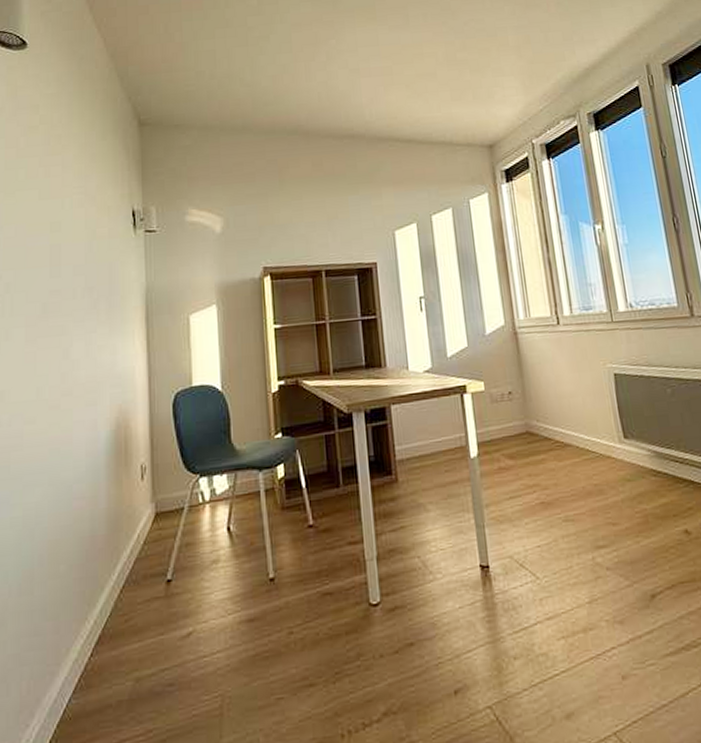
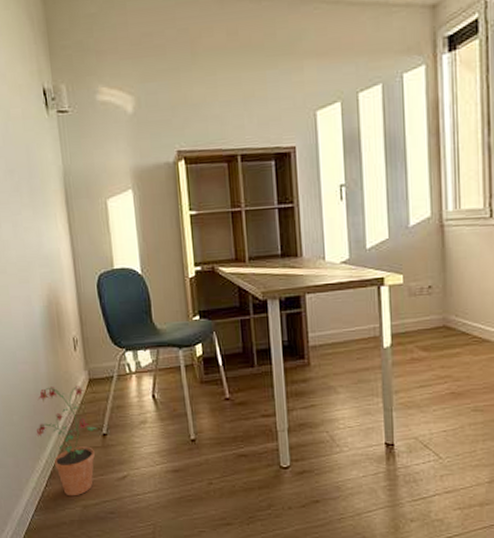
potted plant: none [86,520,161,667] -> present [36,384,97,496]

